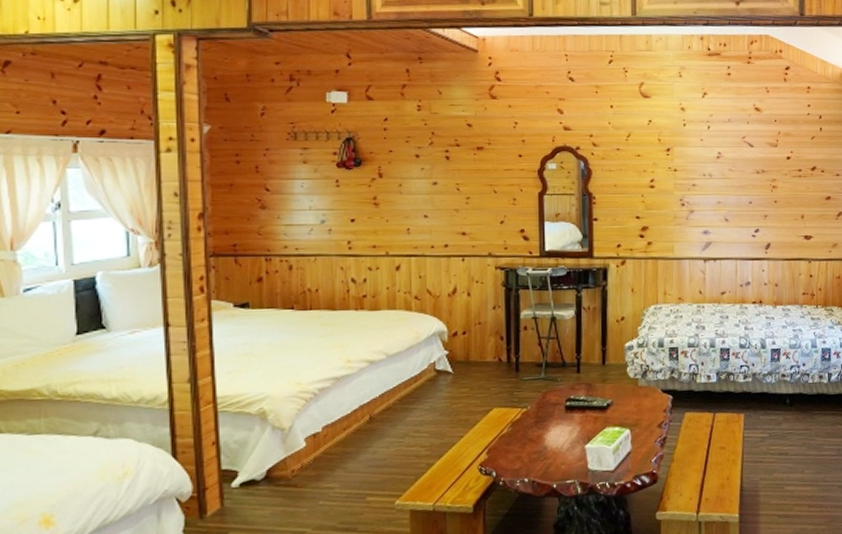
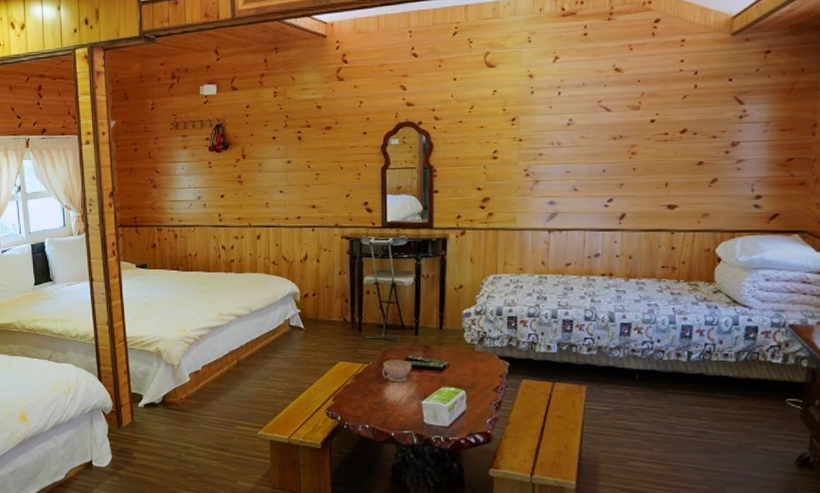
teacup: none [542,401,574,426] -> present [382,360,412,382]

